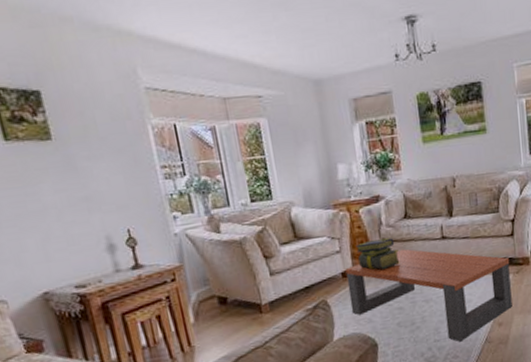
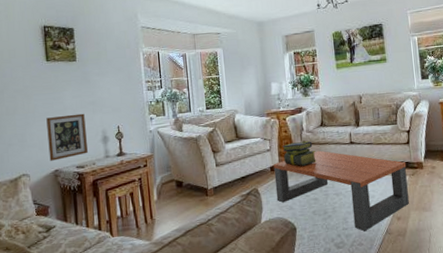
picture frame: none [18,213,89,281] -> present [46,113,88,161]

